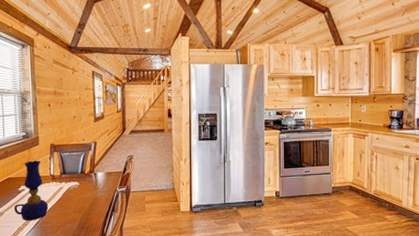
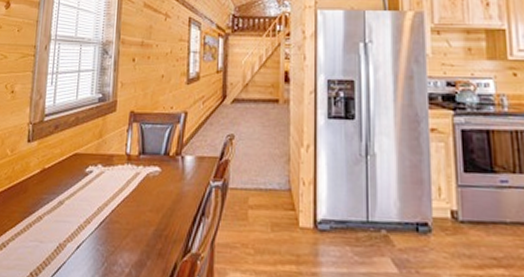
oil lamp: present [14,160,49,221] -> none [77,132,120,218]

